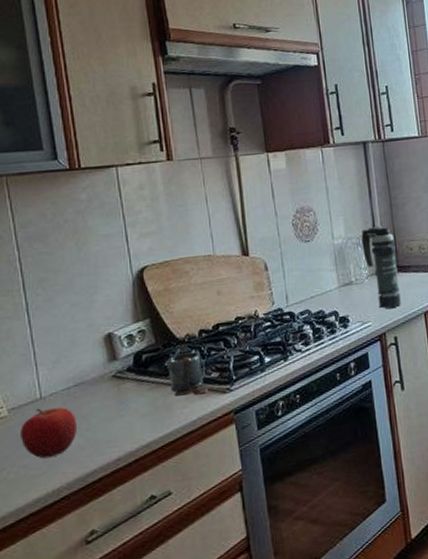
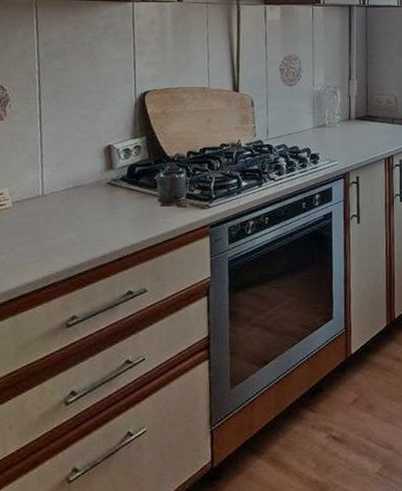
fruit: present [20,406,77,459] -> none [20,204,71,249]
smoke grenade: present [361,227,401,309] -> none [338,79,367,151]

